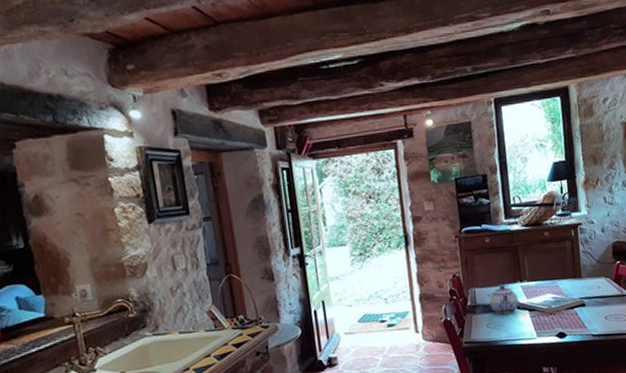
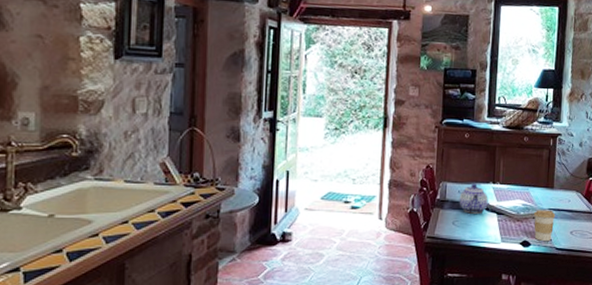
coffee cup: none [565,299,588,331] -> present [533,210,556,242]

